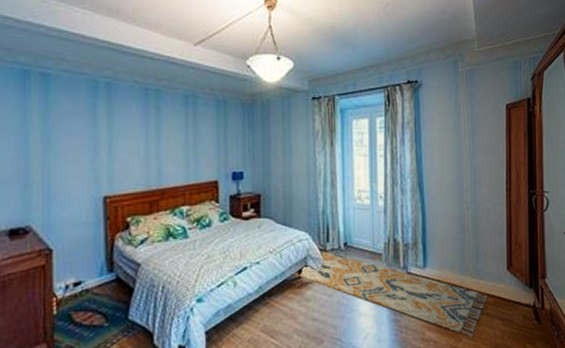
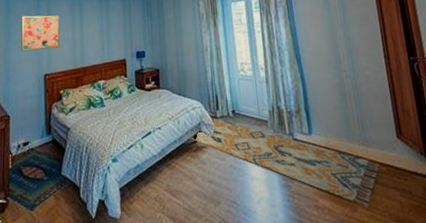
wall art: none [68,117,126,165] -> present [21,15,60,52]

